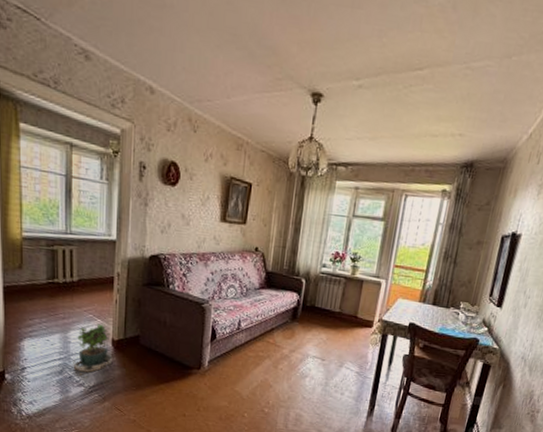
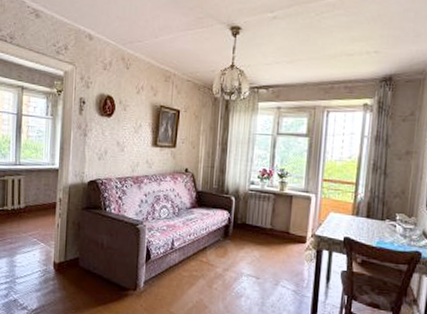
potted plant: present [73,323,113,379] -> none [18,247,54,302]

